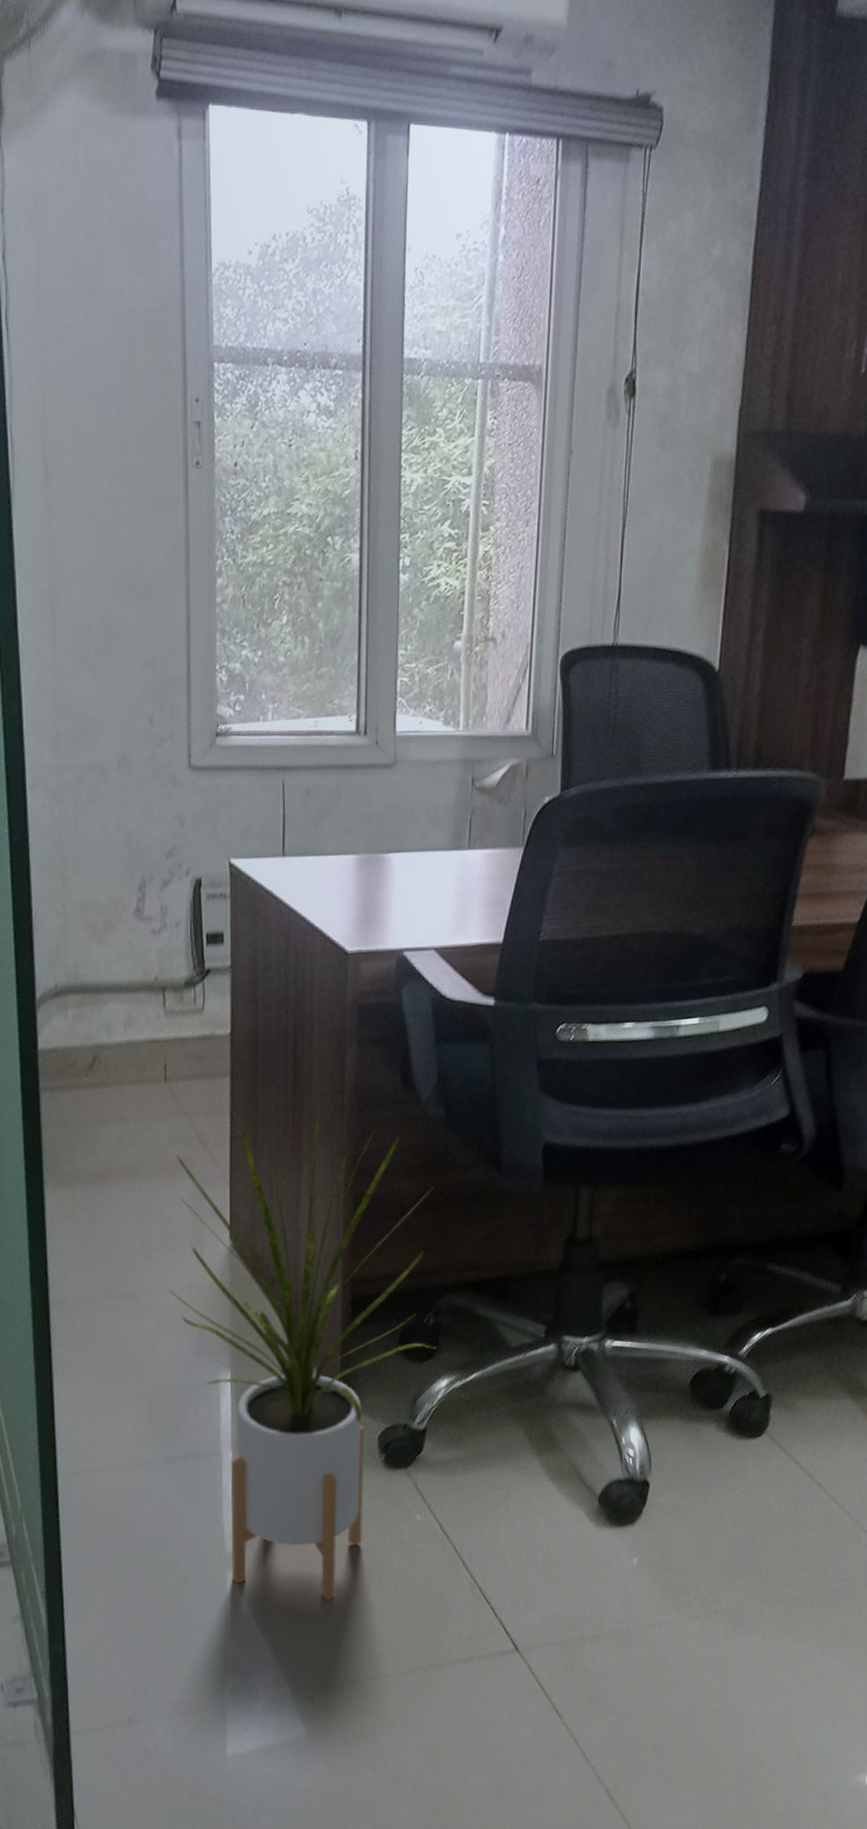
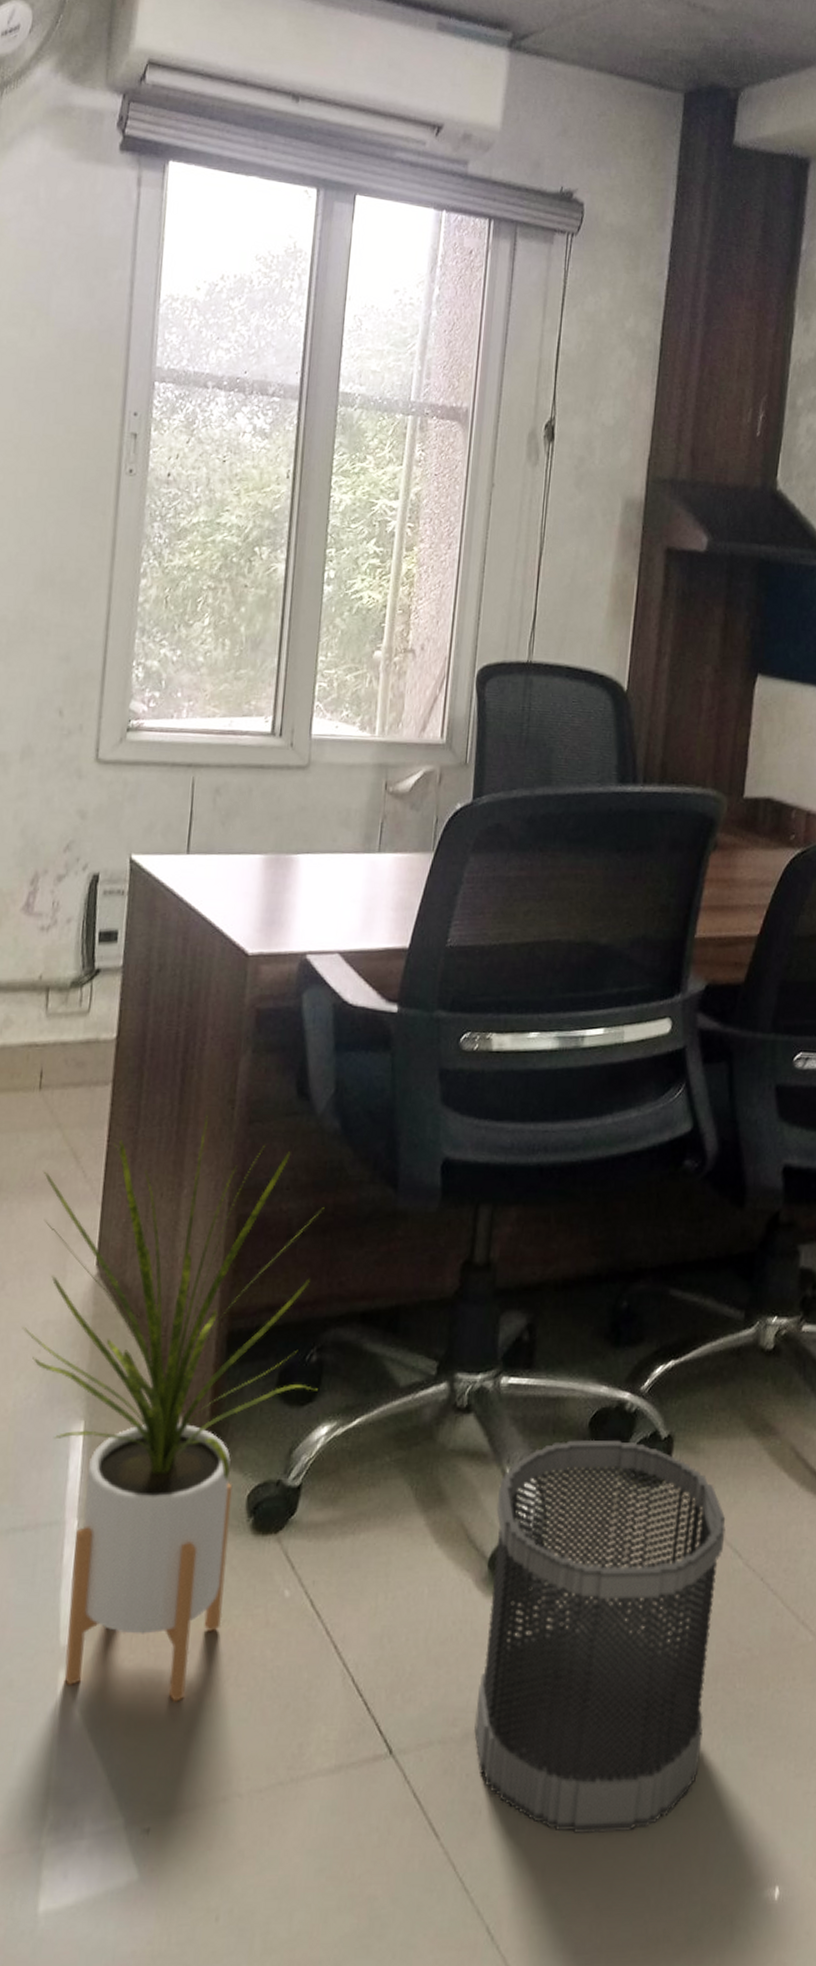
wastebasket: none [590,1396,822,1723] -> present [474,1439,726,1834]

